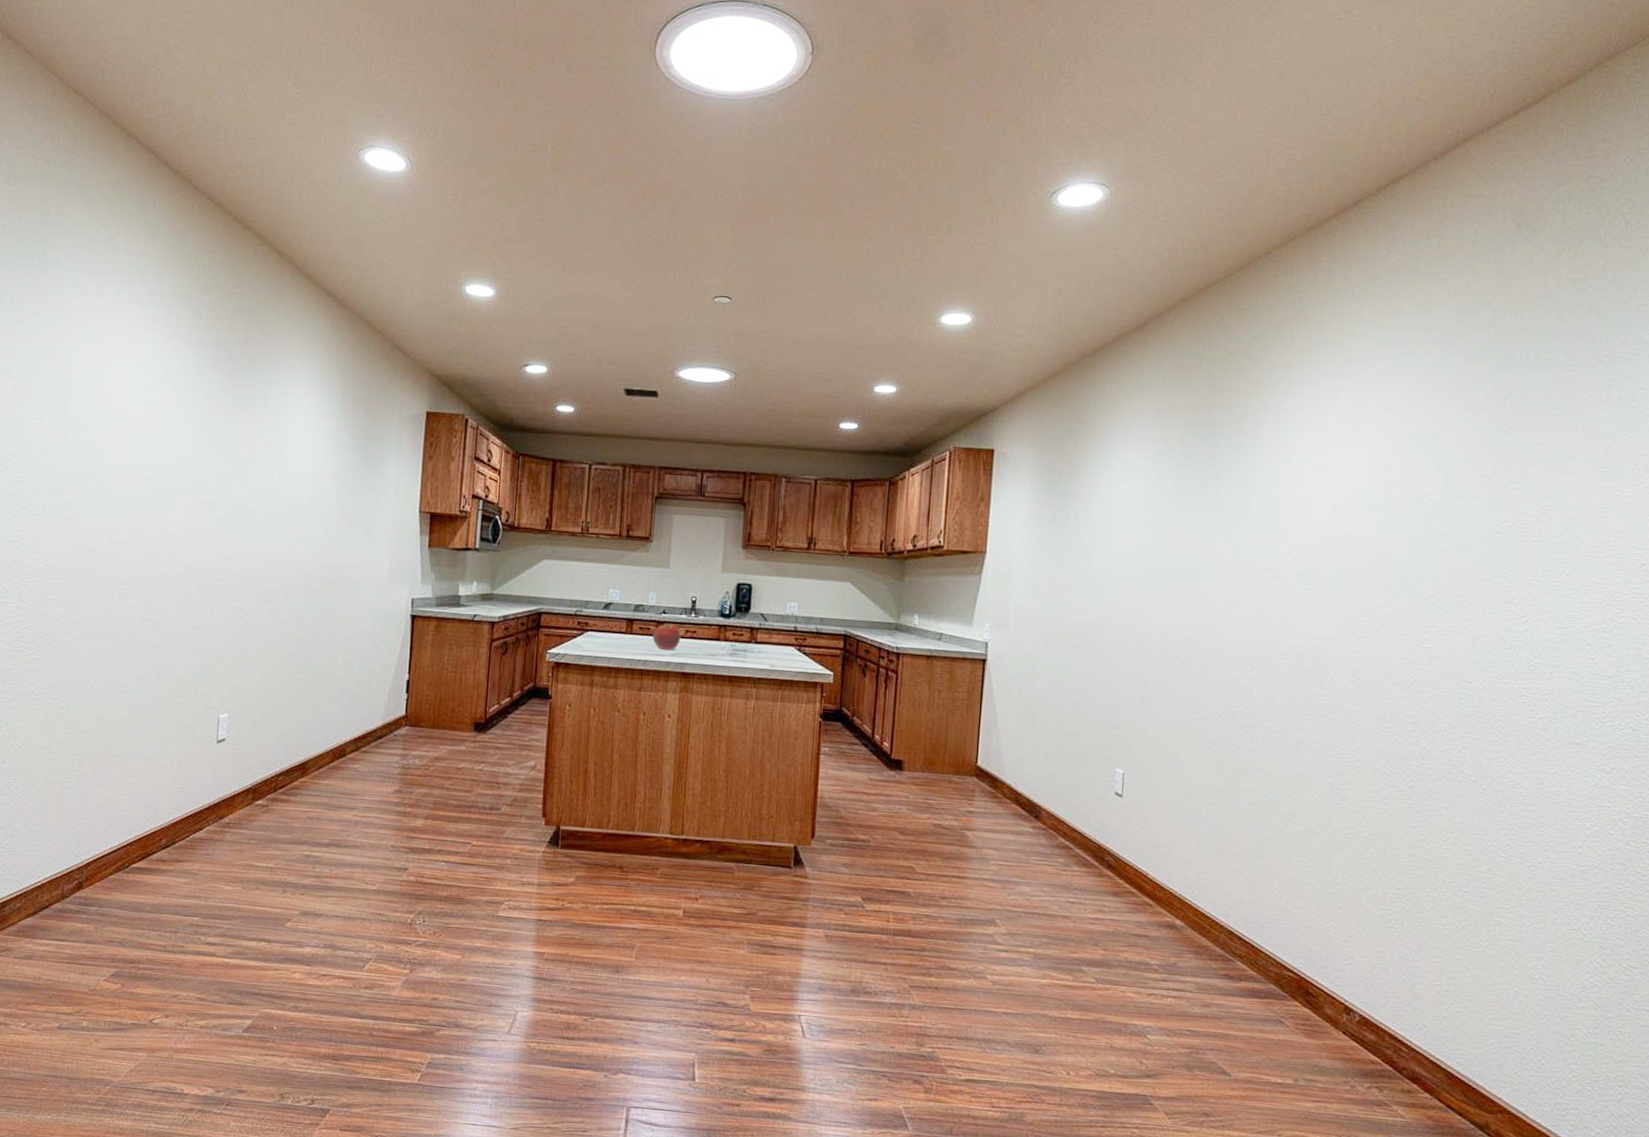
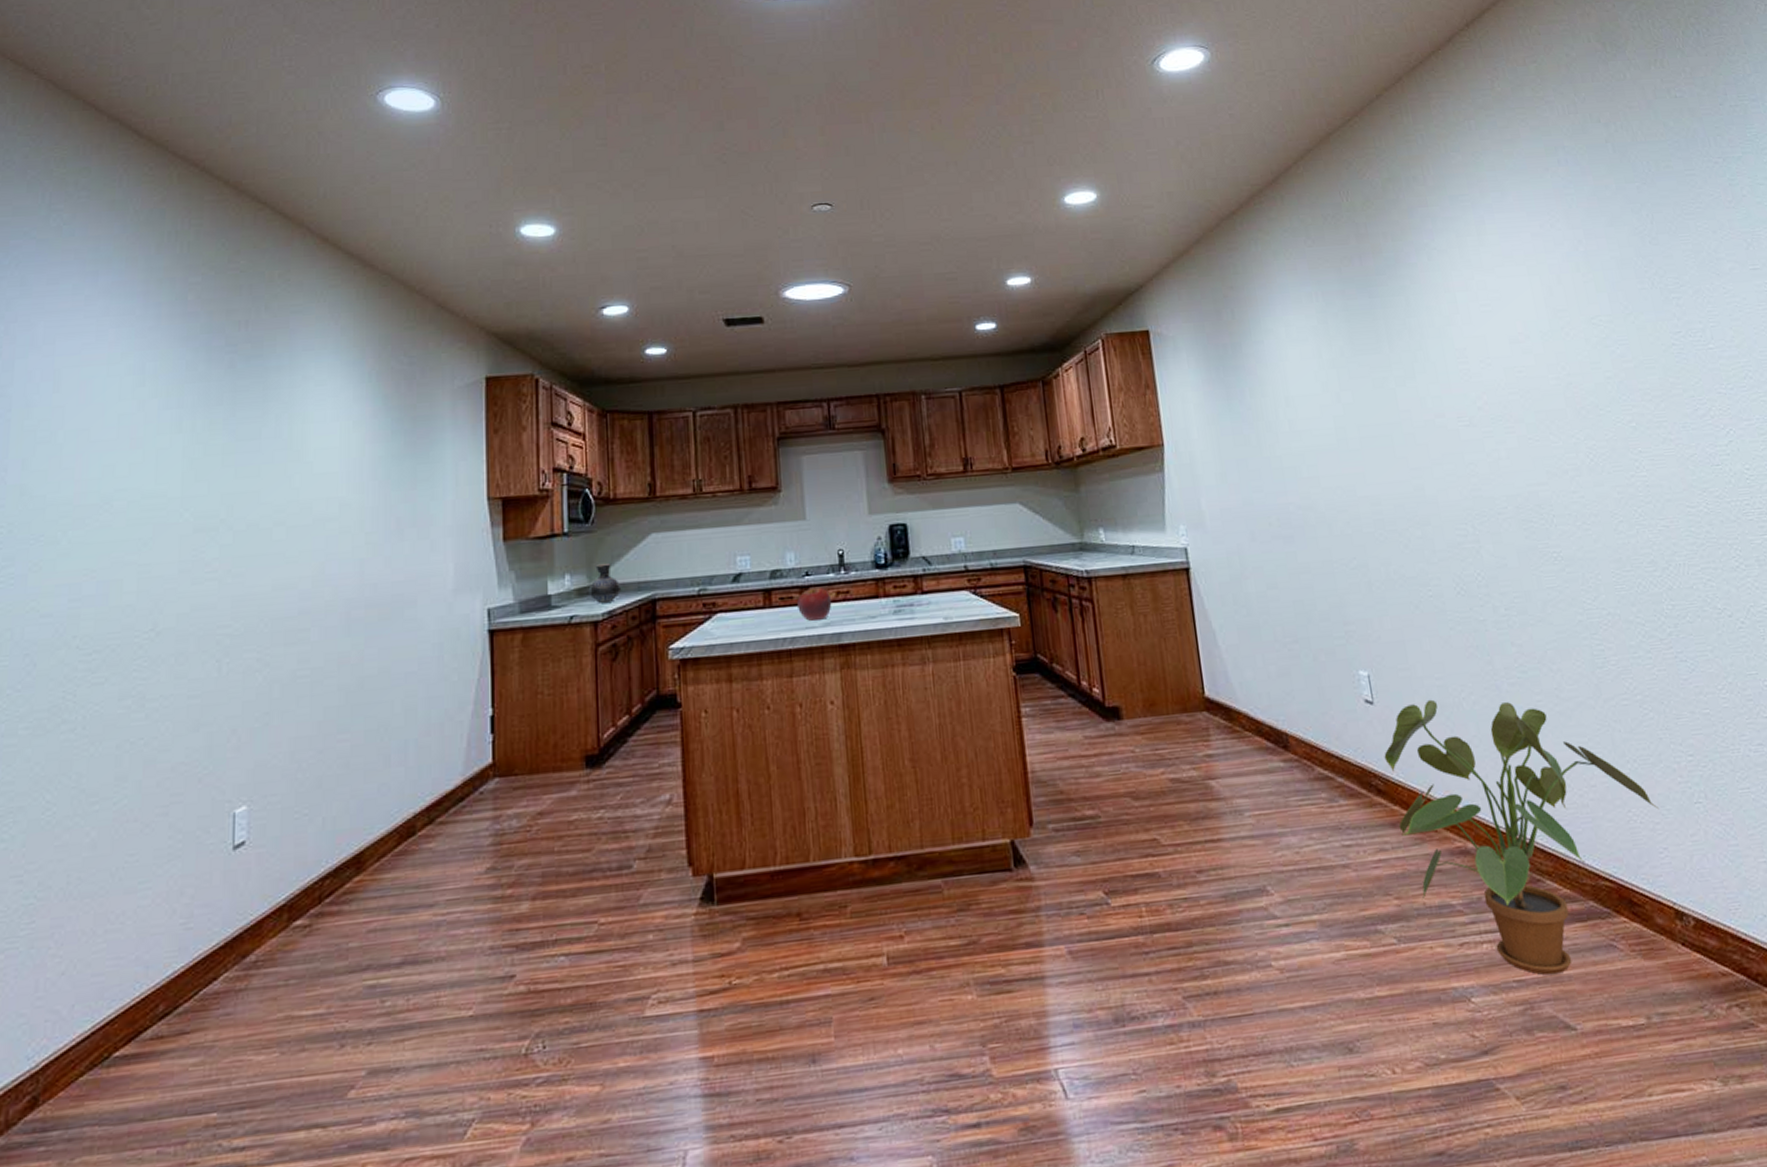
ceramic jug: none [490,577,516,609] -> present [588,562,622,603]
house plant: none [1119,802,1356,1033] -> present [1384,699,1659,976]

